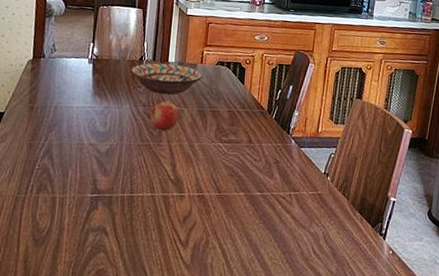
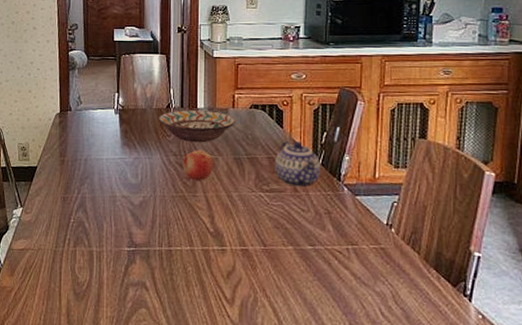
teapot: none [234,96,274,139] -> present [275,141,322,187]

